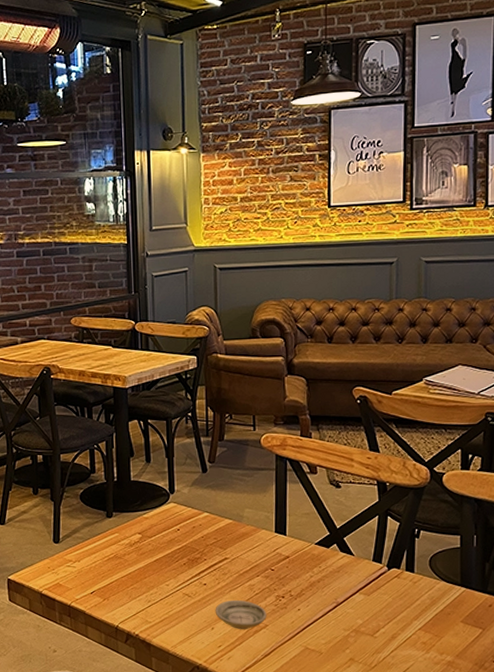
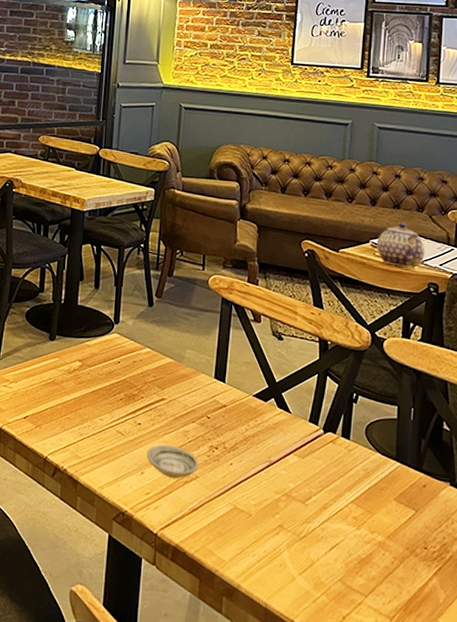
teapot: none [430,355,481,401] -> present [376,222,426,269]

